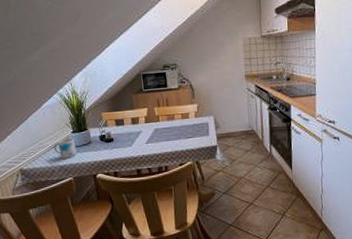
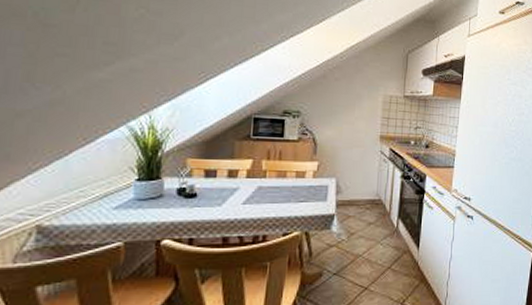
mug: present [54,137,77,159] -> none [102,186,138,215]

